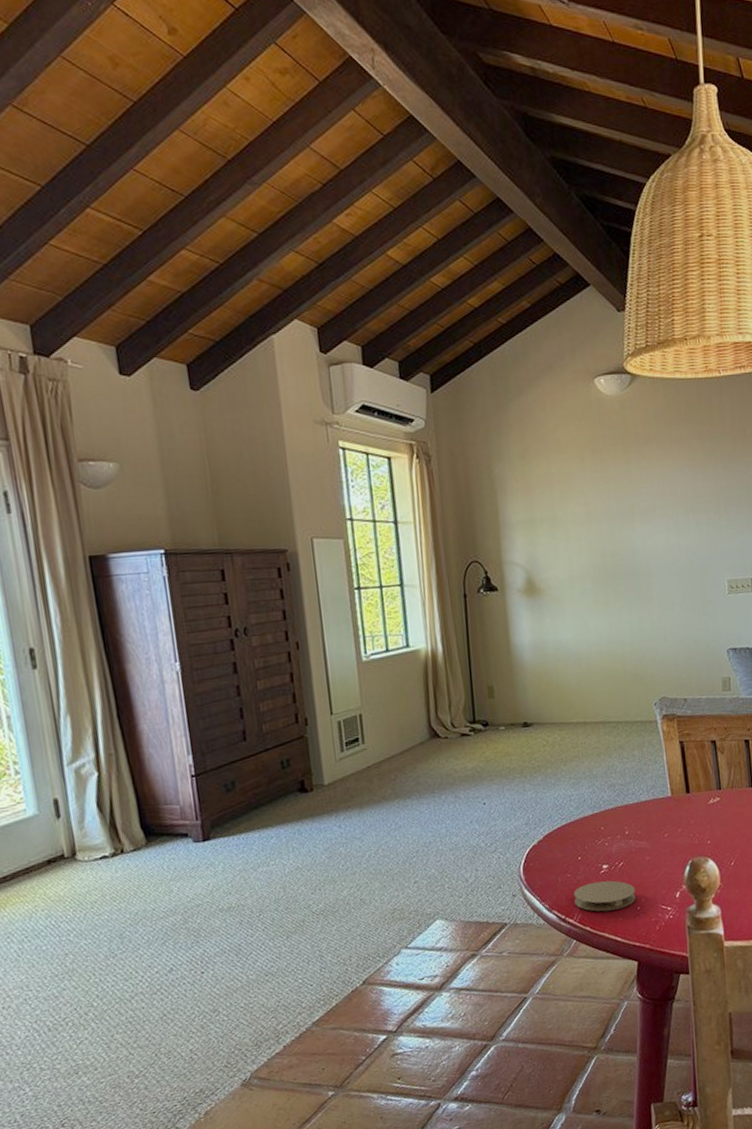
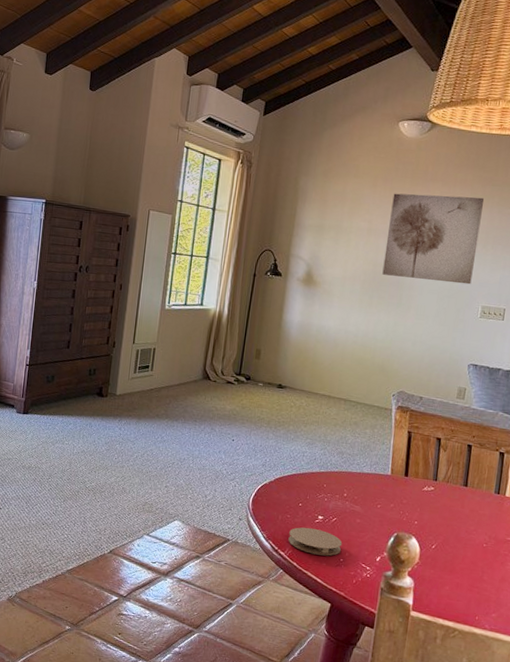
wall art: none [606,454,712,566] -> present [382,193,485,285]

